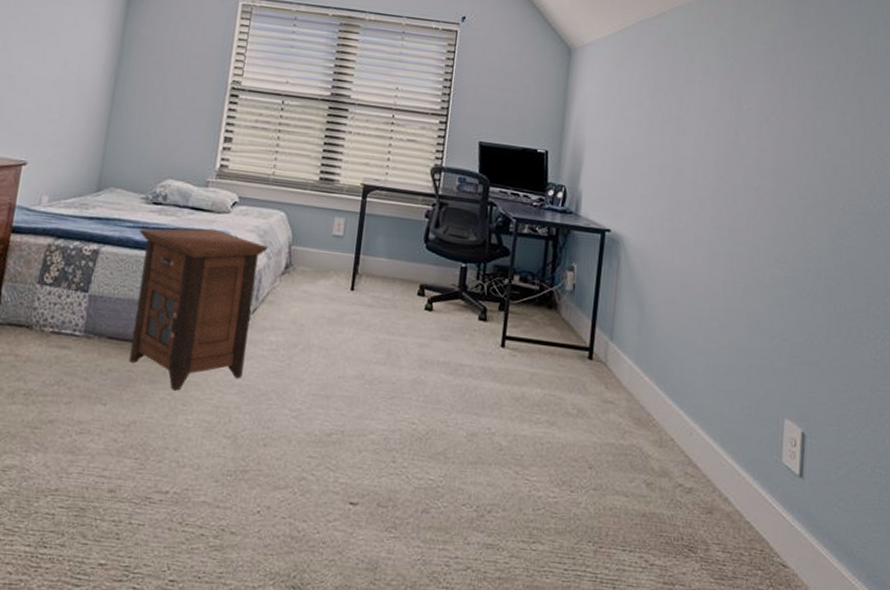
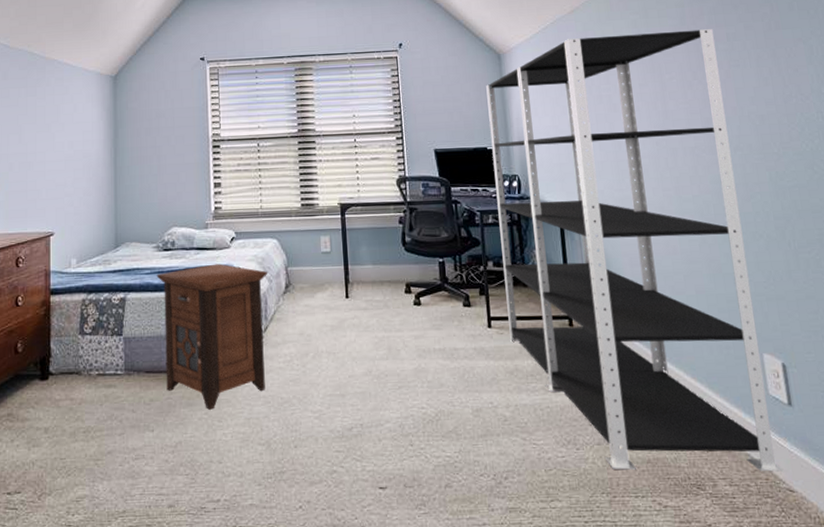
shelving unit: none [522,45,803,545] -> present [486,29,785,472]

